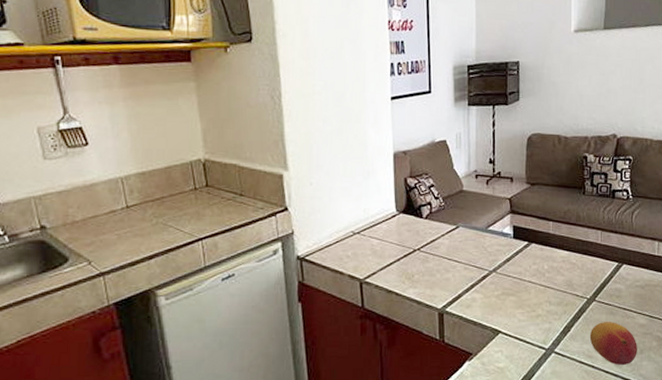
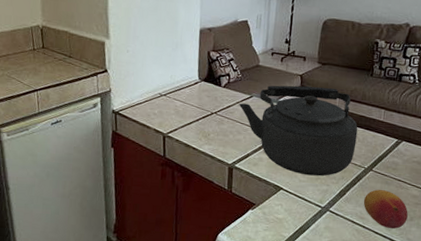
kettle: none [444,210,576,313] -> present [239,85,358,176]

